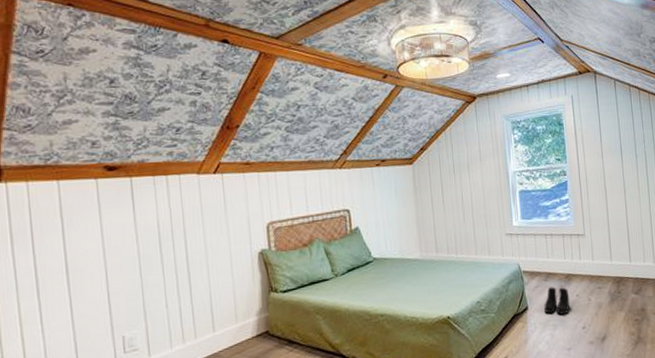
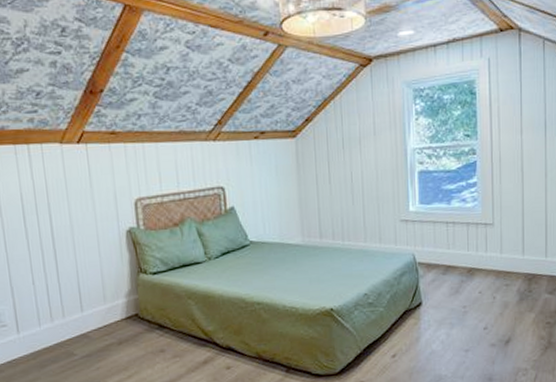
boots: present [544,286,570,315] -> none [441,281,471,313]

